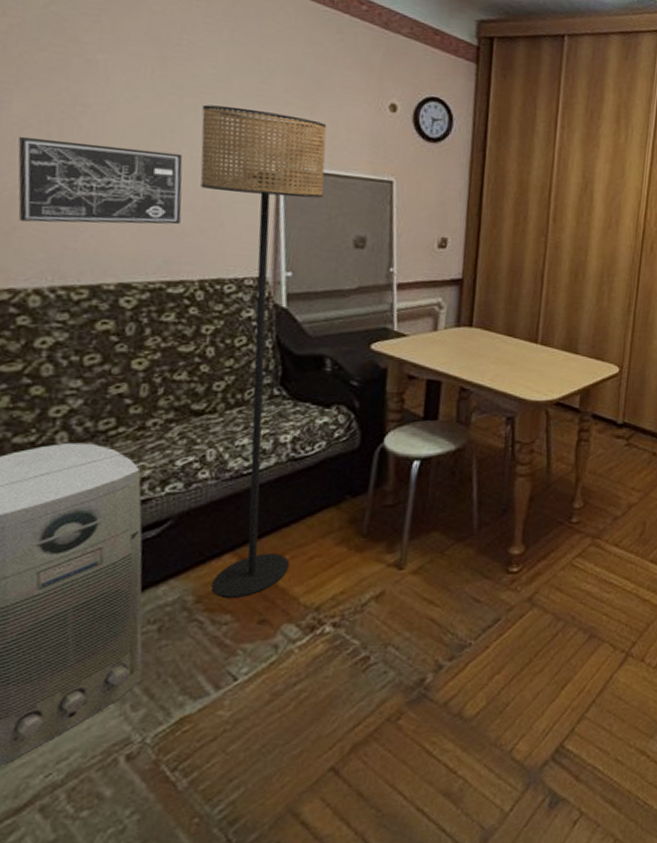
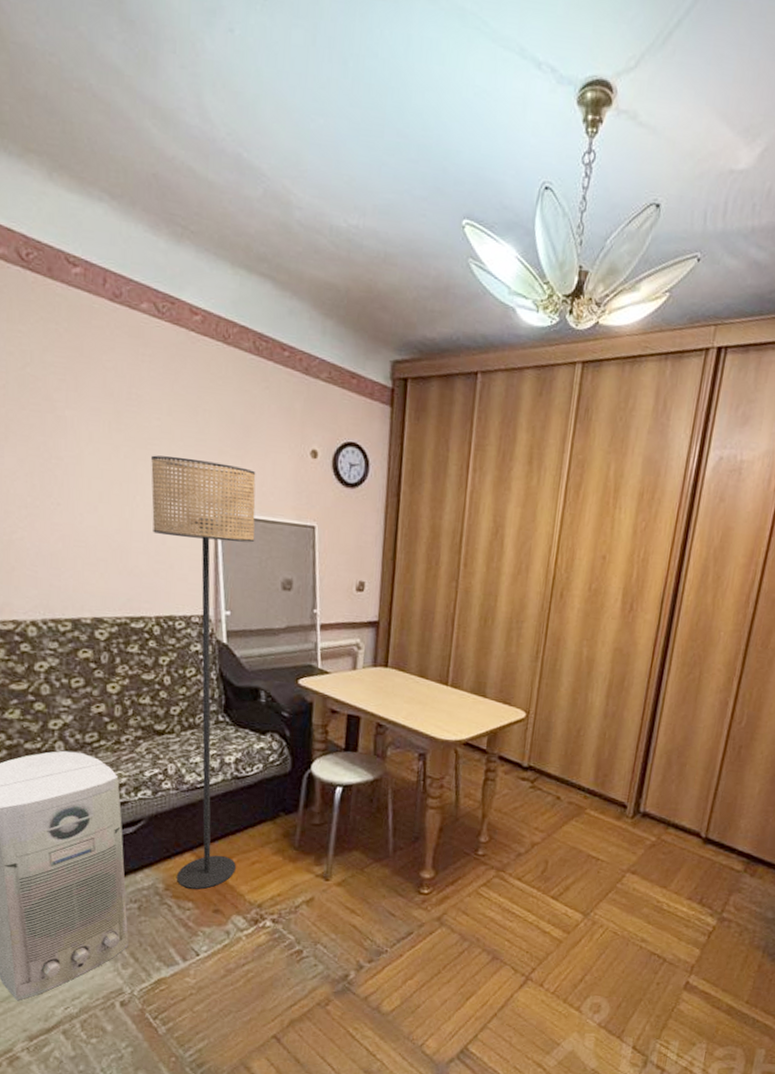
wall art: present [18,136,183,225] -> none [11,487,139,567]

